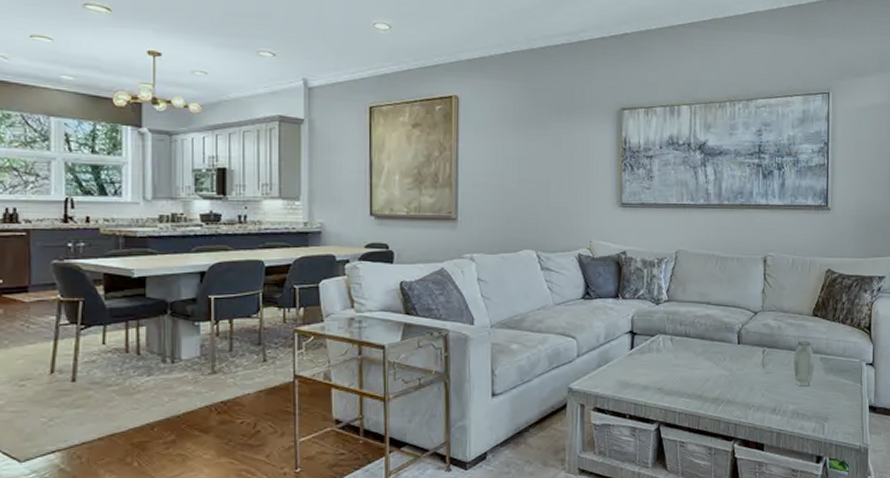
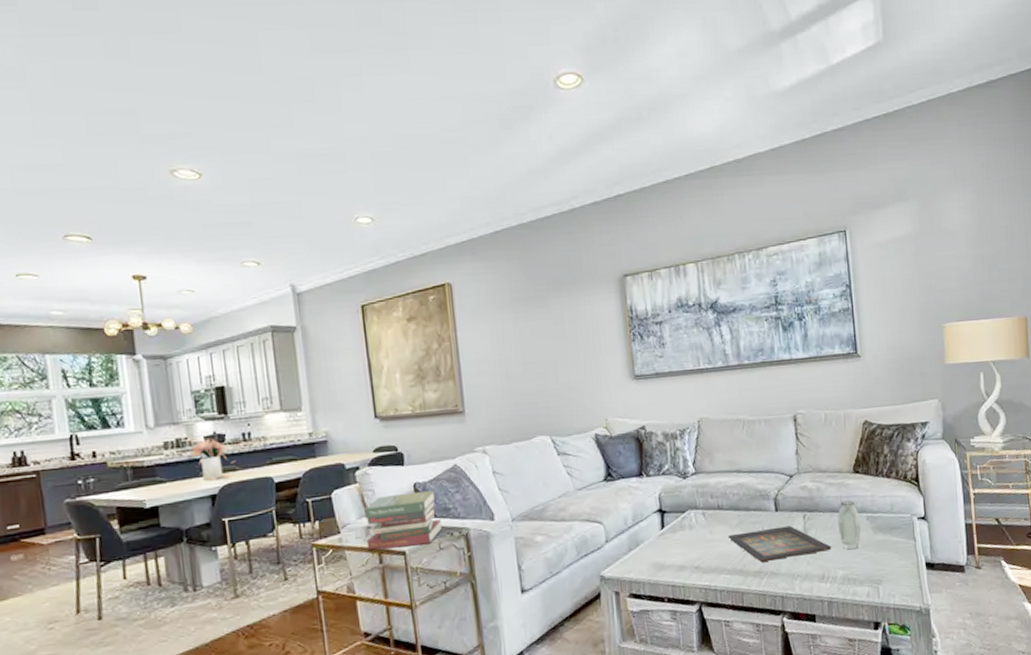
bouquet: none [183,215,229,258] -> present [189,438,236,481]
books: none [348,290,424,341] -> present [364,490,443,551]
icon panel: none [691,359,786,390] -> present [727,525,832,562]

